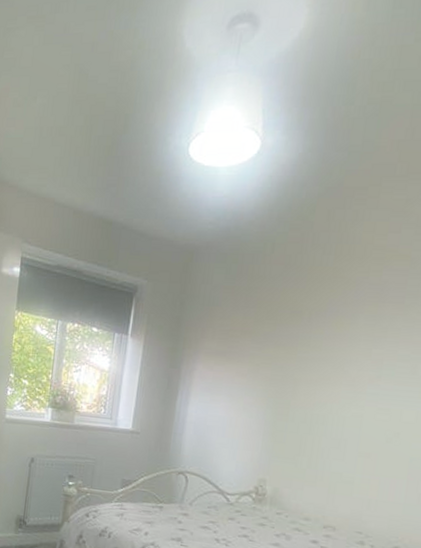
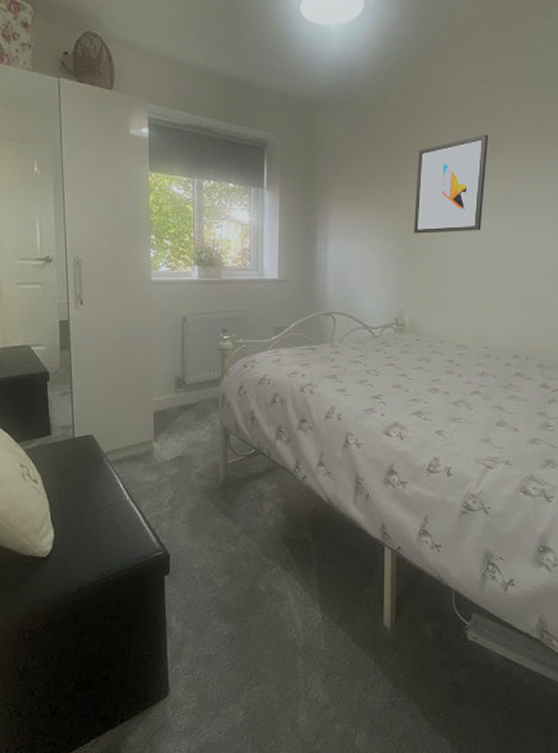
wall art: none [288,292,393,401] -> present [414,134,489,234]

